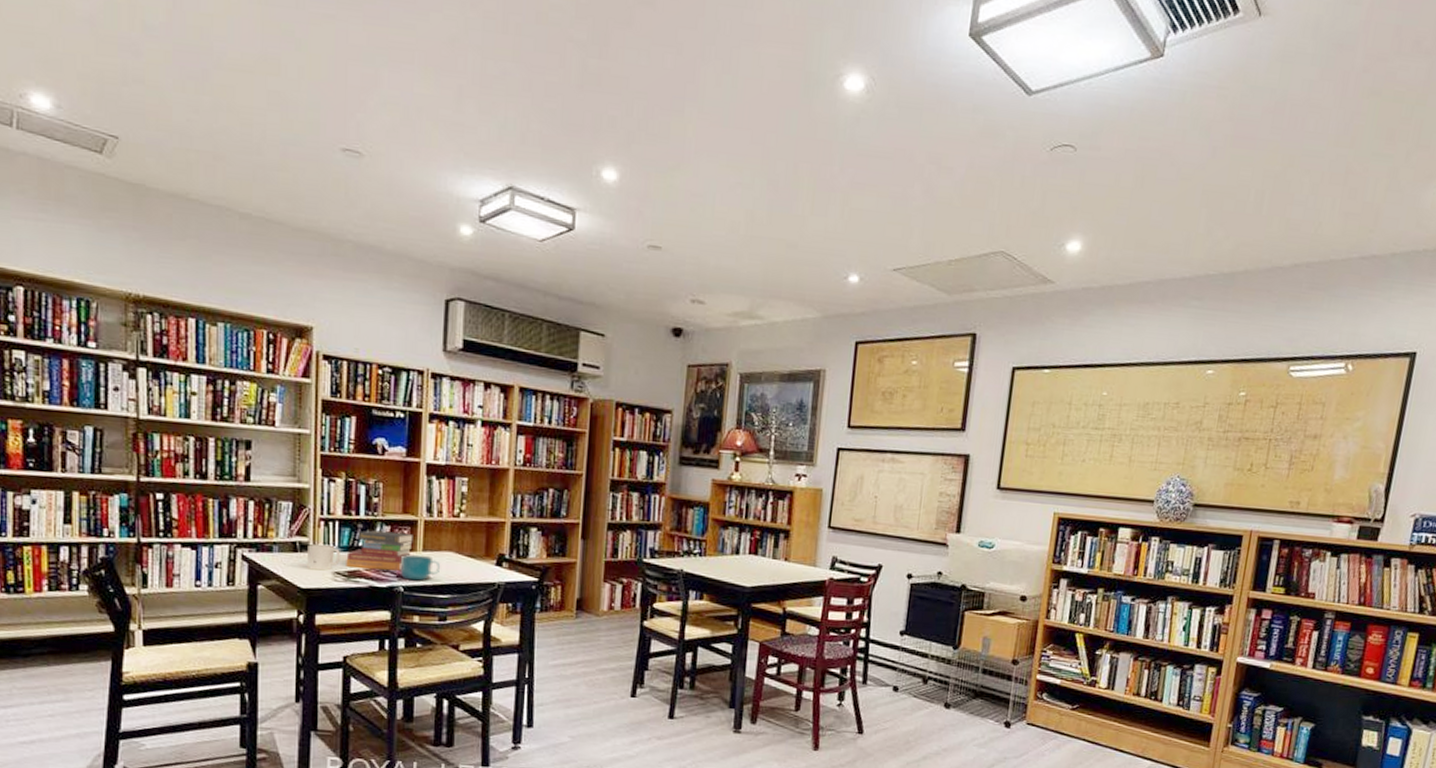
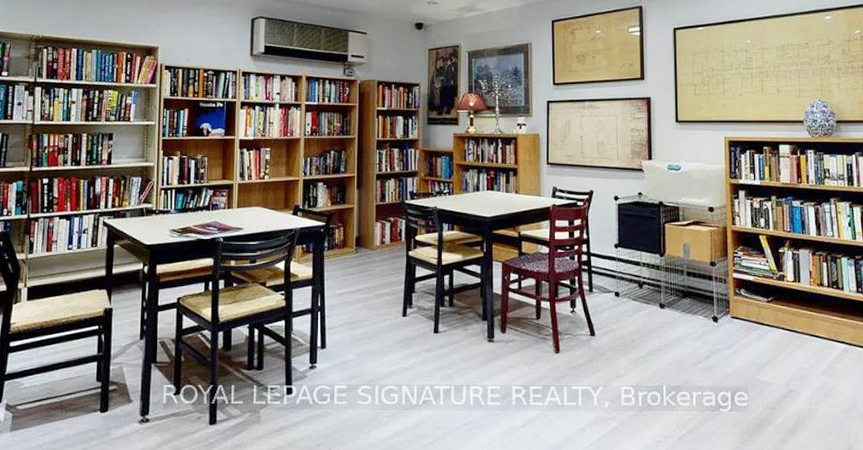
mug: present [307,543,342,571] -> none [151,208,177,229]
books: present [346,530,413,571] -> none [180,194,230,225]
cup: present [399,554,440,581] -> none [220,211,250,232]

